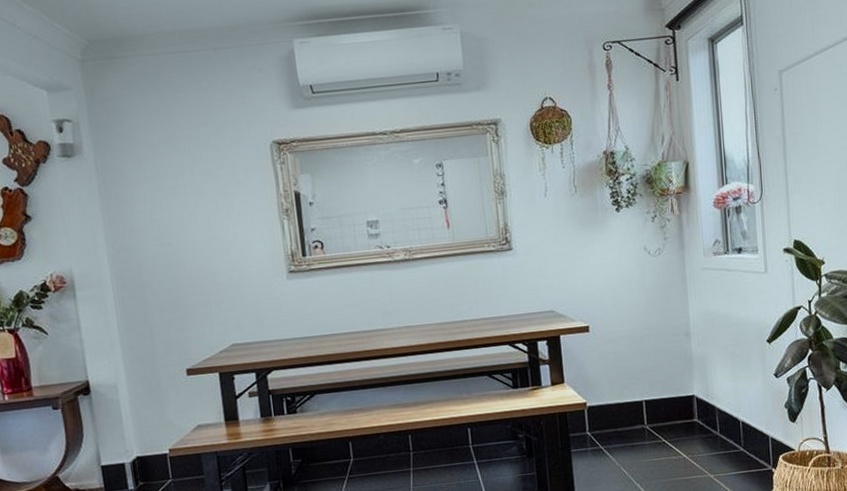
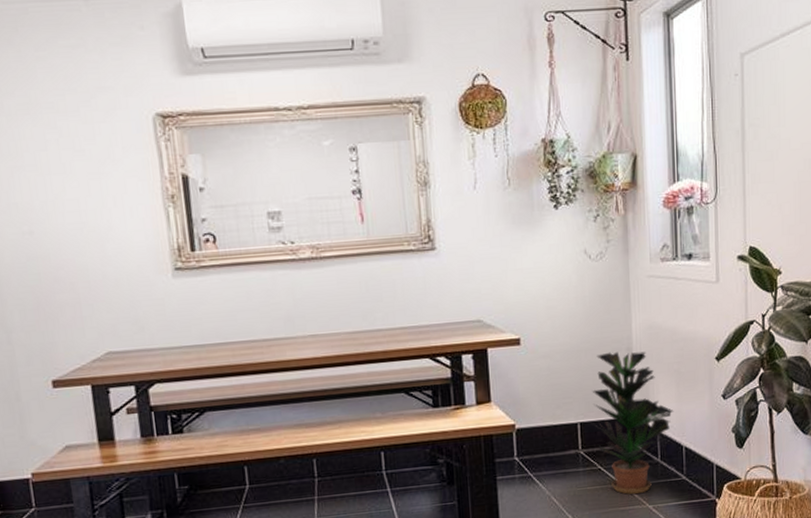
potted plant: none [656,336,731,465] -> present [593,351,674,495]

